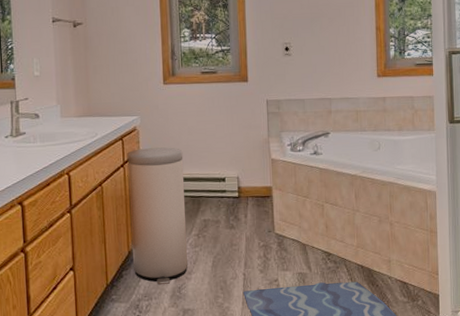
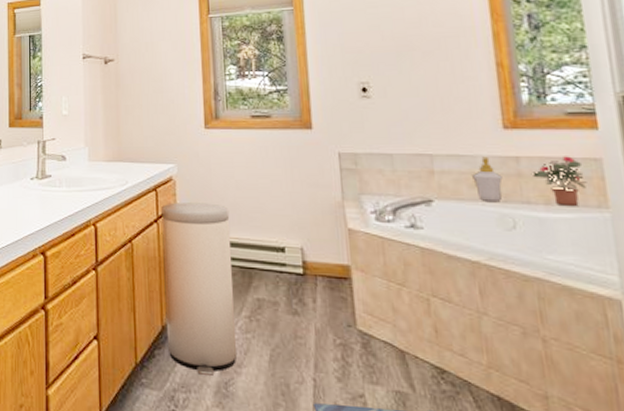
soap bottle: none [356,98,374,131] -> present [472,156,503,201]
potted flower: none [393,95,424,131] -> present [532,156,587,207]

